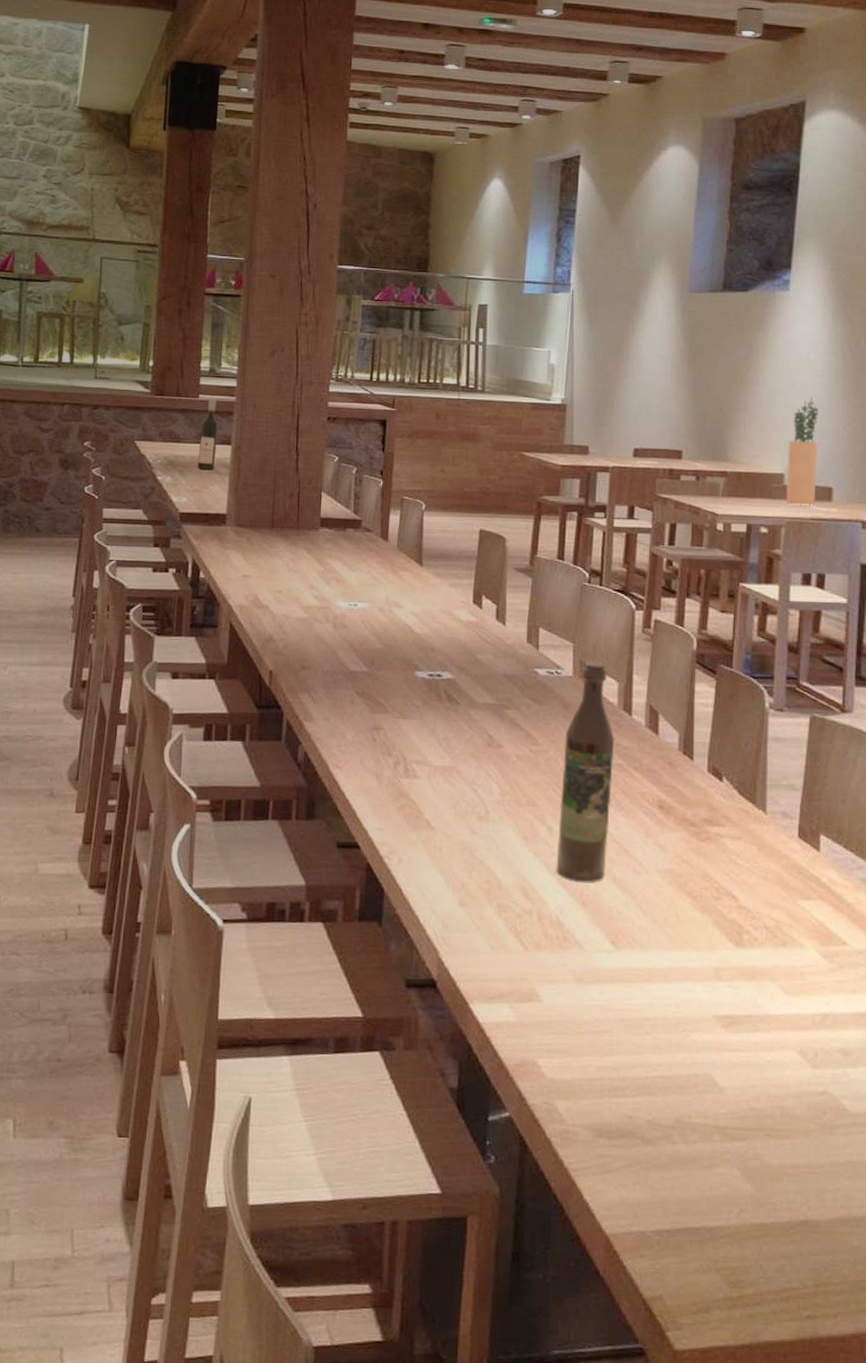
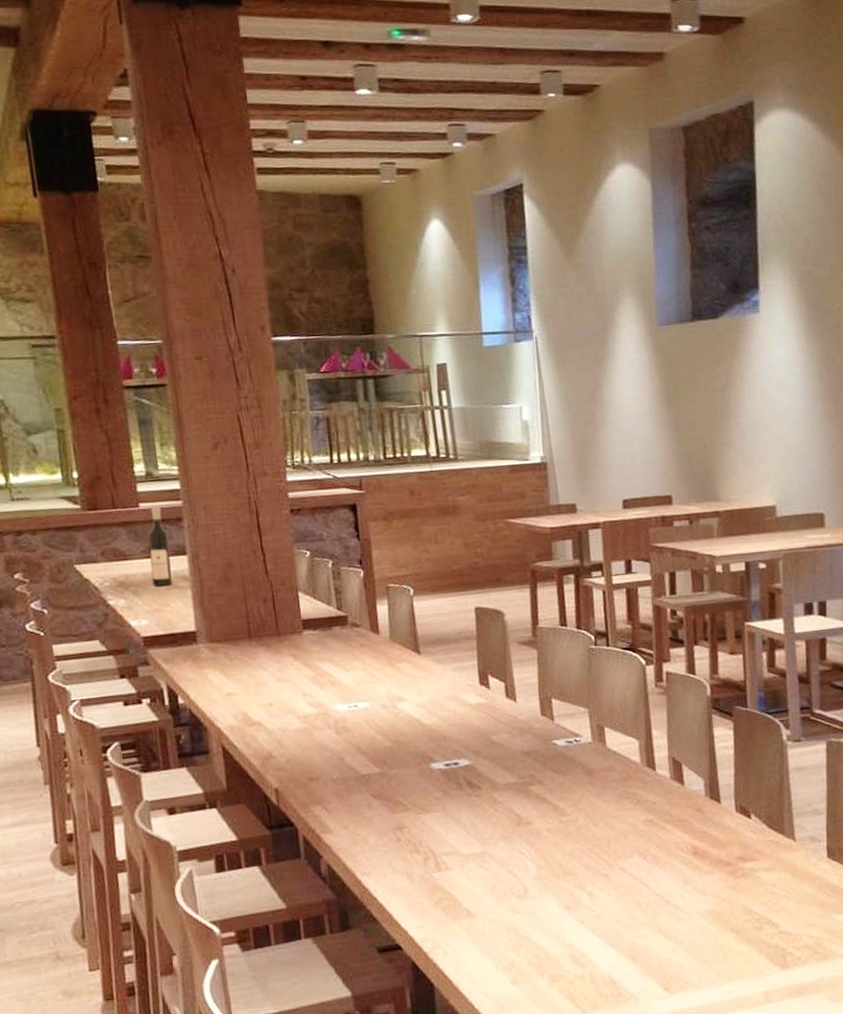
wine bottle: present [556,661,615,882] -> none [592,722,650,939]
vase: present [786,397,818,507] -> none [776,422,809,537]

